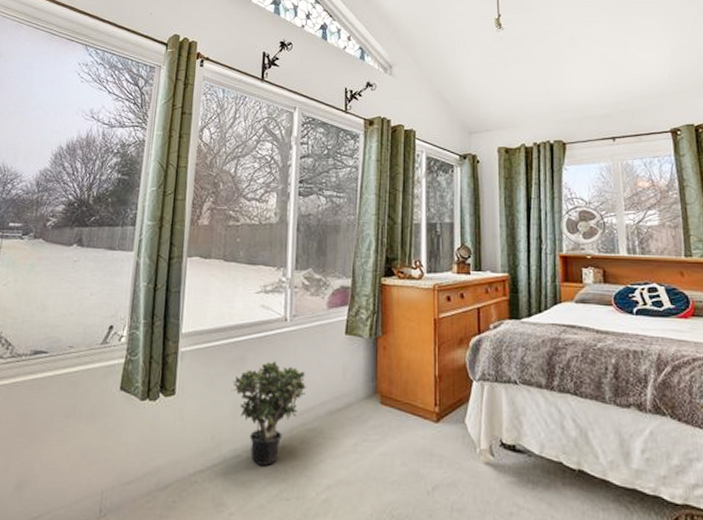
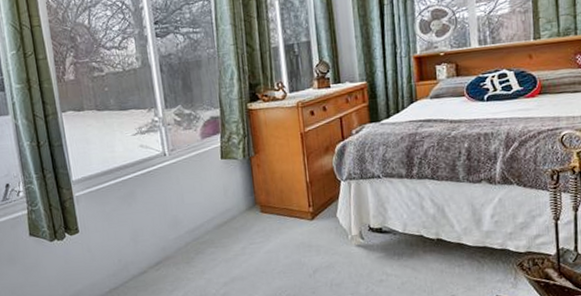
potted plant: present [231,361,307,466] -> none [127,191,194,276]

